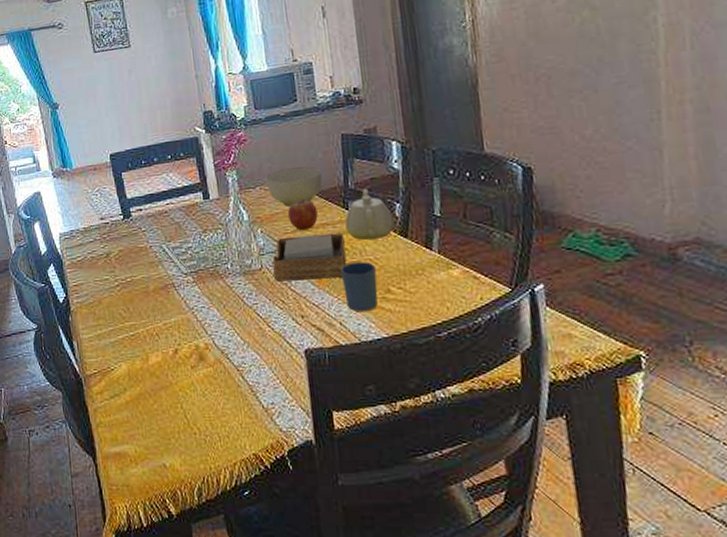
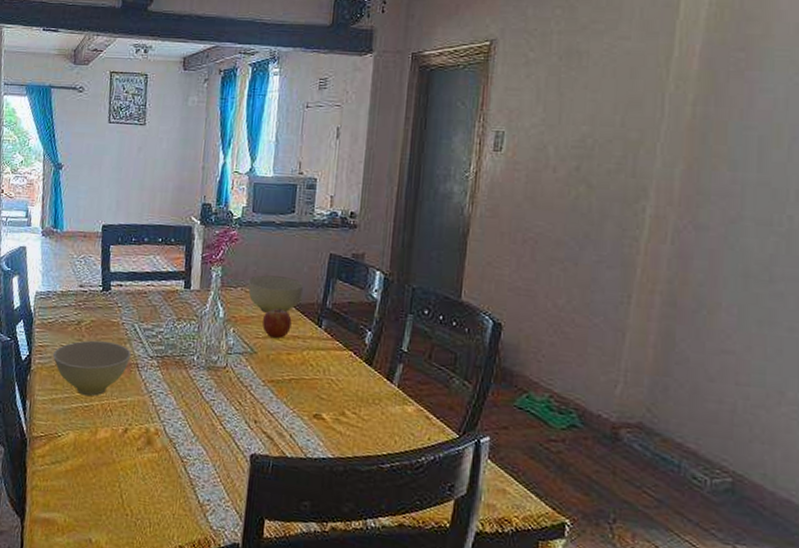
bowl: none [88,267,166,326] -> present [52,340,131,397]
napkin holder: present [272,233,347,282] -> none [236,340,312,392]
mug: present [340,262,378,313] -> none [300,379,335,430]
teapot: present [345,188,395,240] -> none [315,310,363,362]

